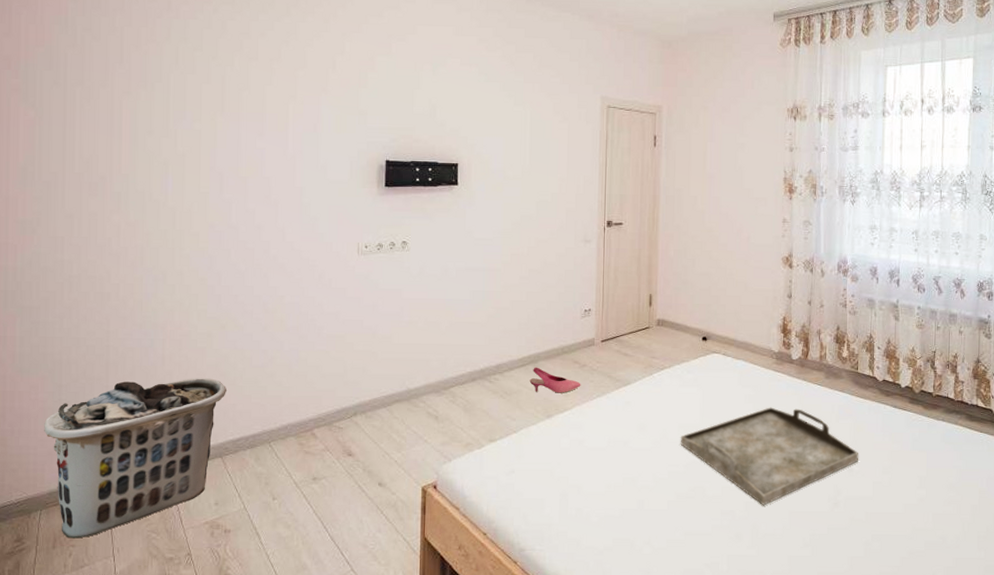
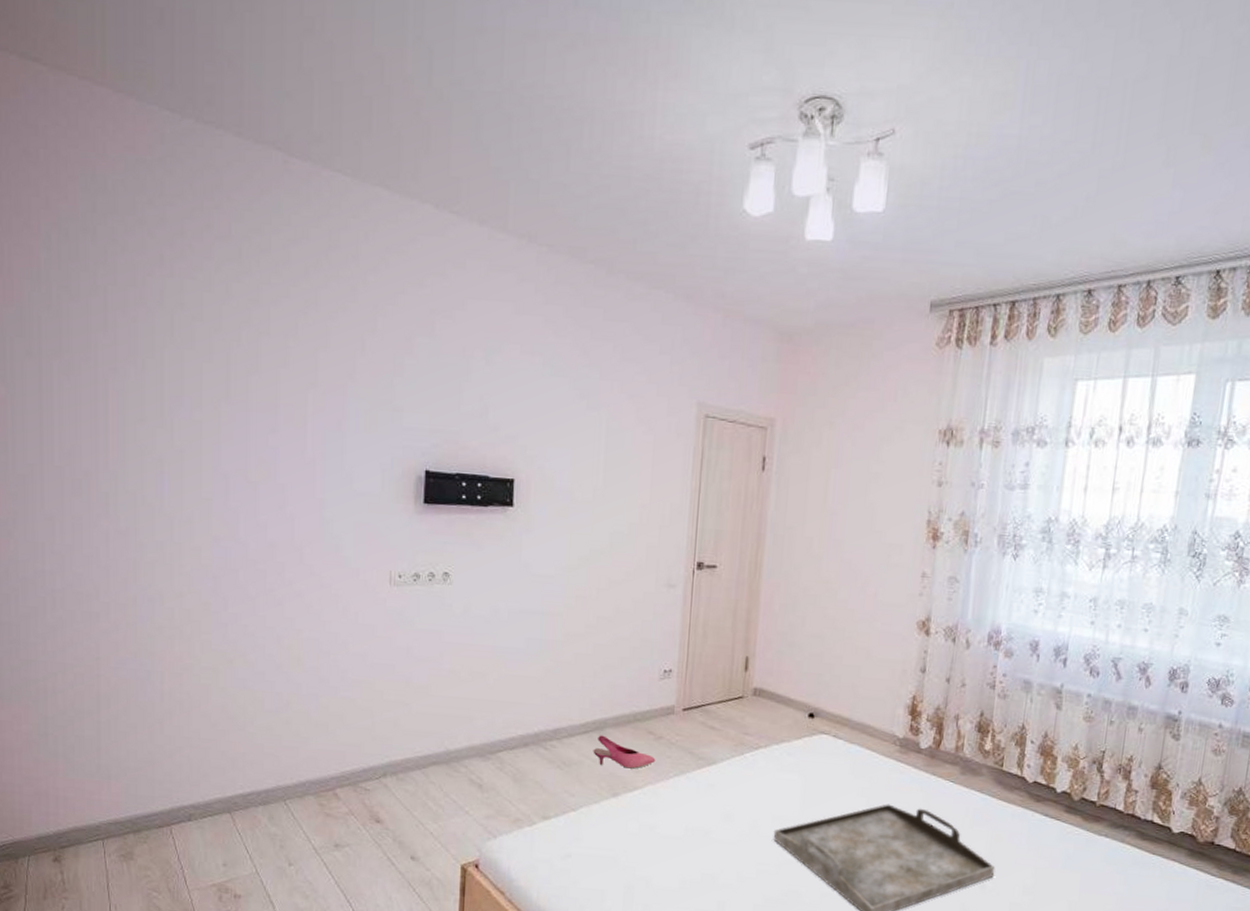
clothes hamper: present [44,378,228,539] -> none [29,717,236,891]

